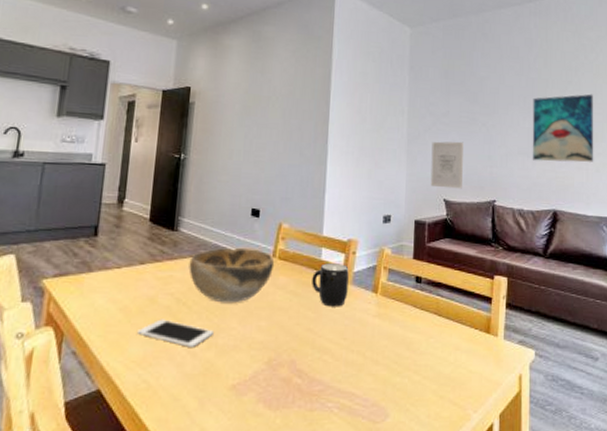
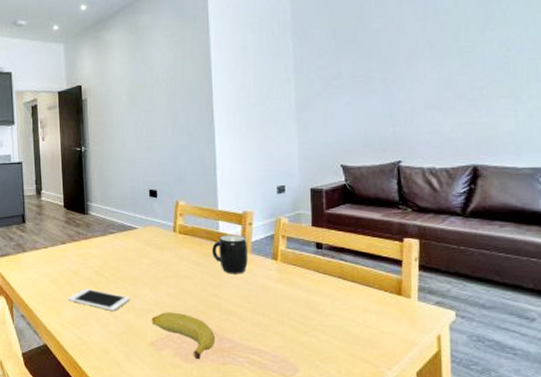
decorative bowl: present [189,248,275,303] -> none [101,226,176,274]
banana: none [235,349,305,406] -> present [151,312,215,360]
wall art: present [430,141,464,189] -> none [323,103,361,154]
wall art: present [532,94,594,163] -> none [442,27,526,114]

